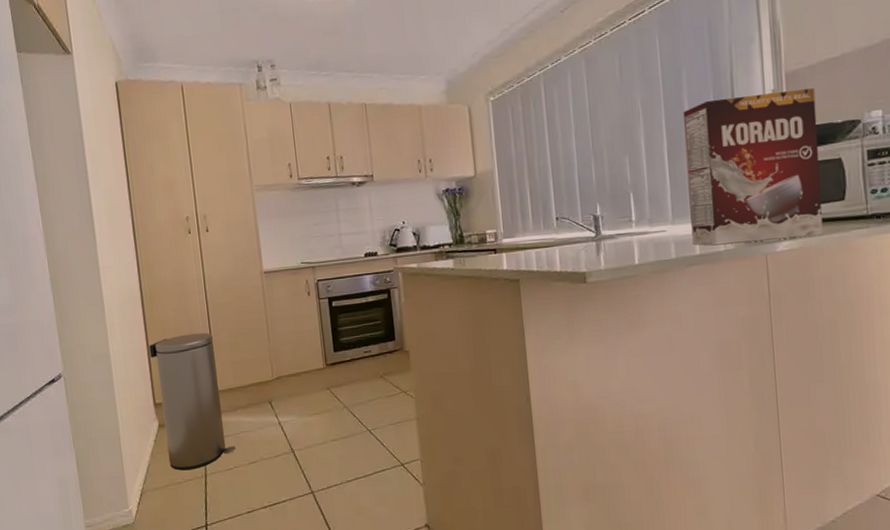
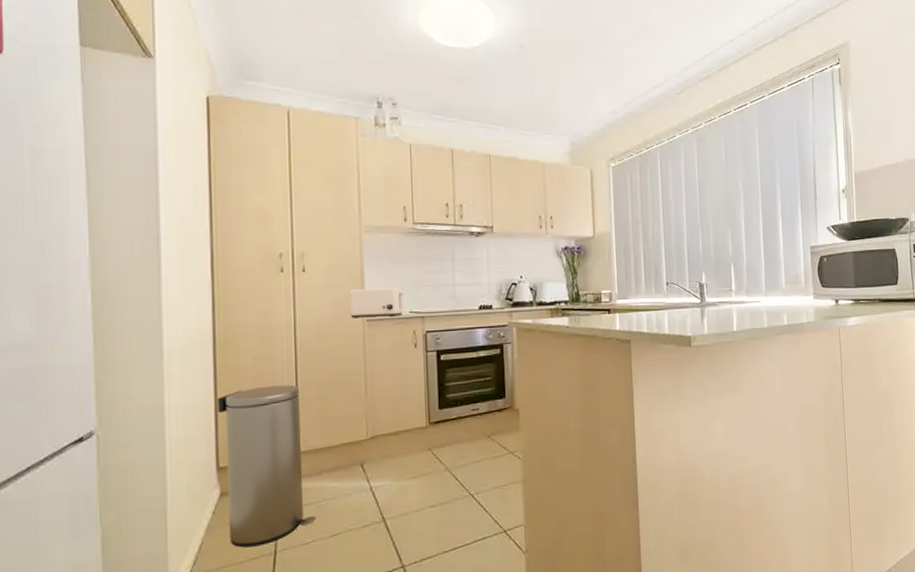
toaster: none [246,240,296,272] -> present [348,287,404,318]
cereal box: present [682,88,823,246] -> none [775,188,882,317]

